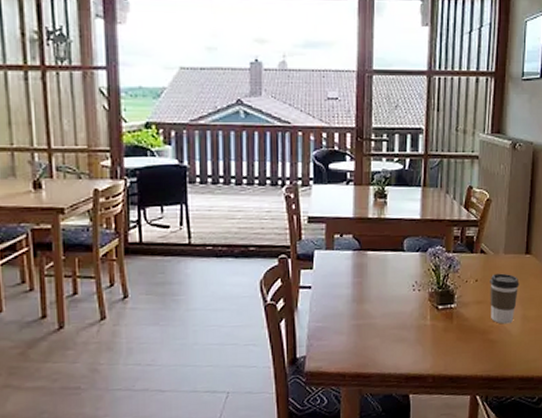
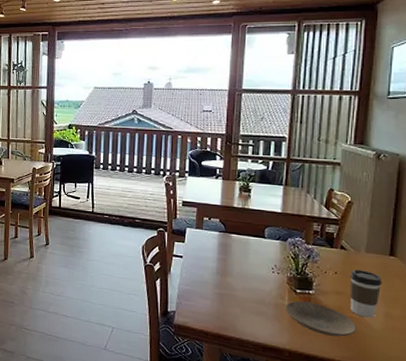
plate: none [427,317,497,351] -> present [284,300,357,337]

